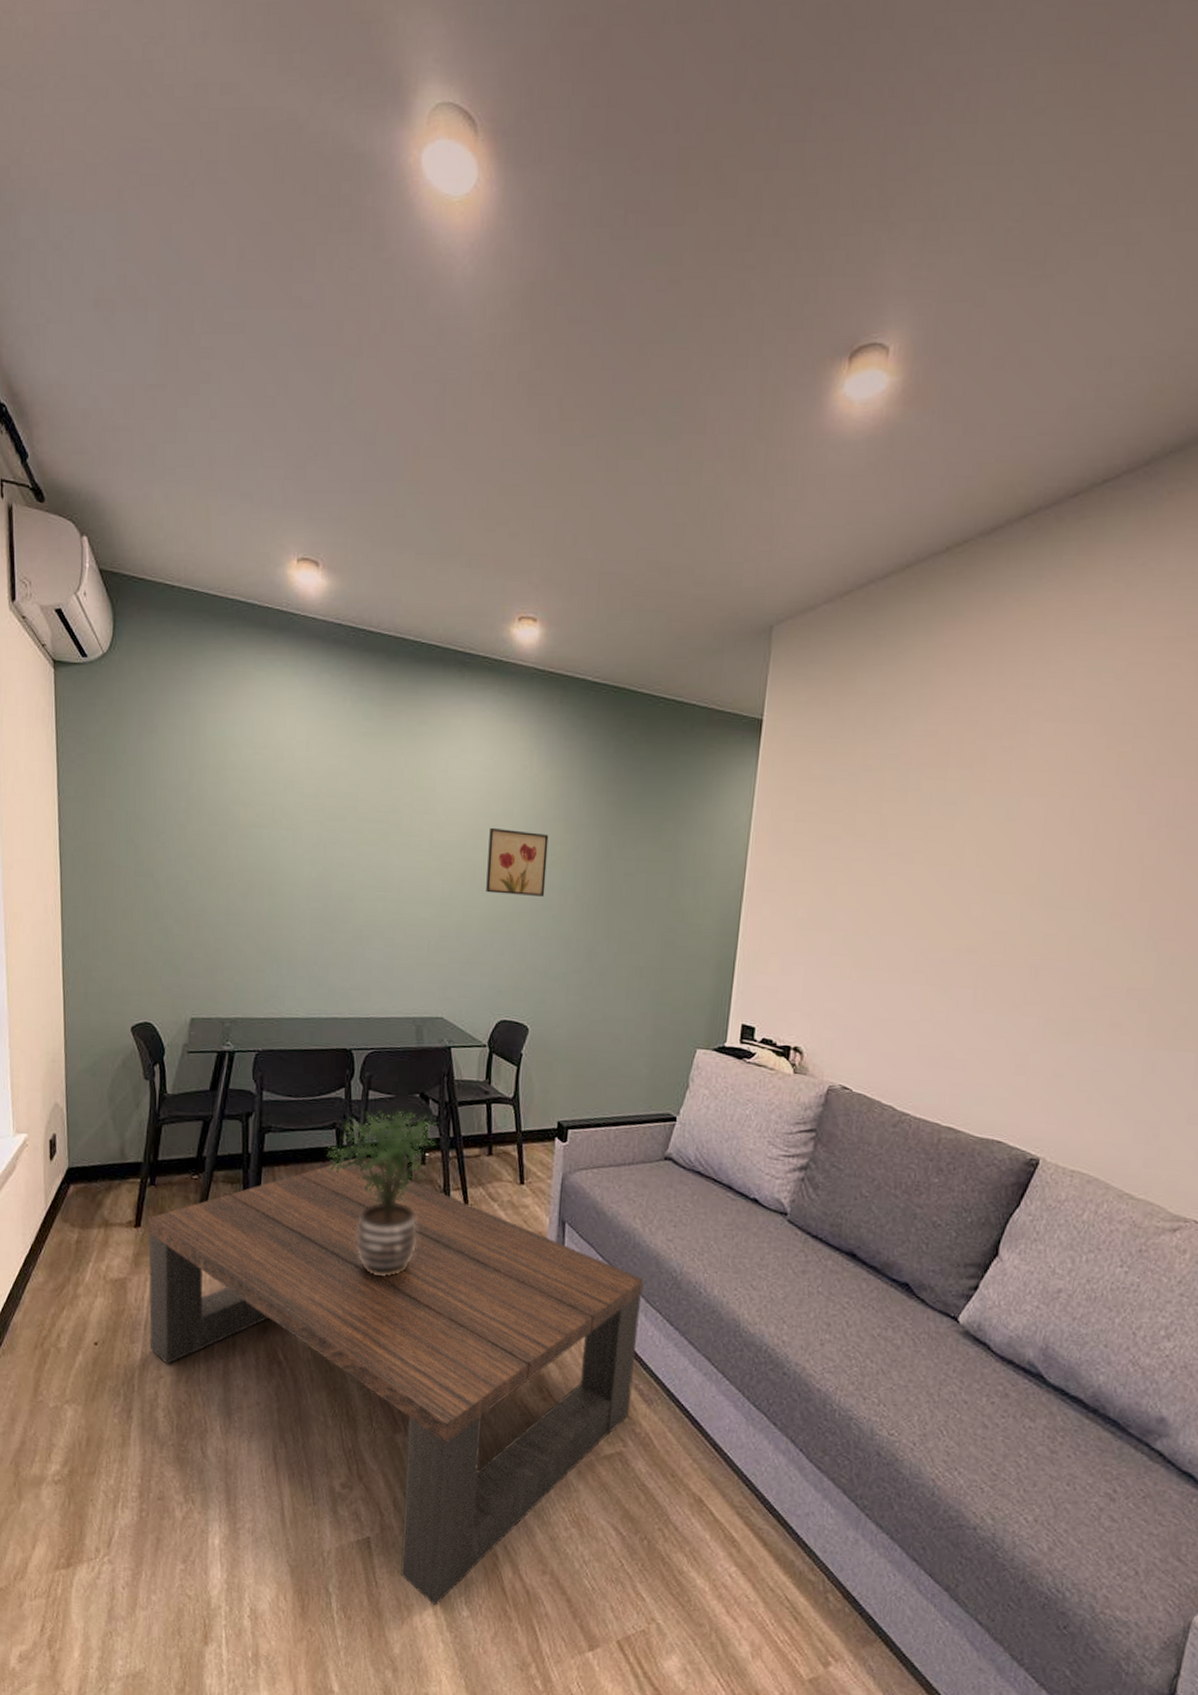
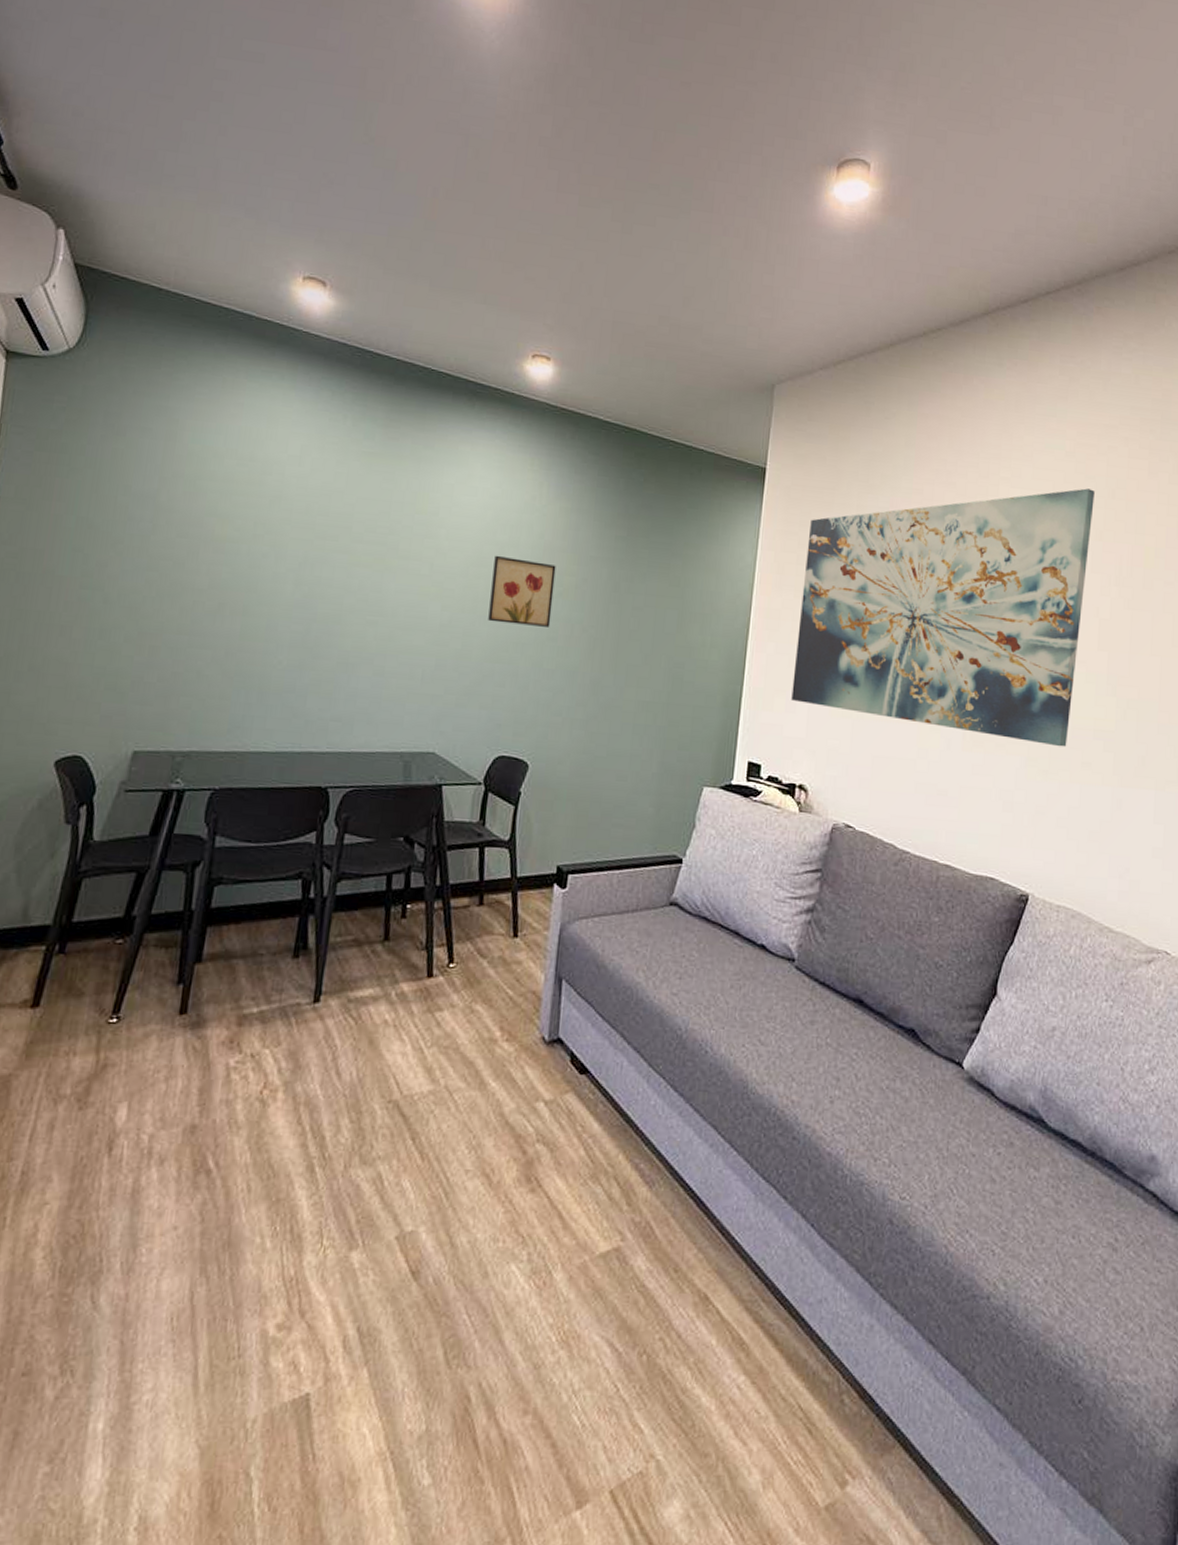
coffee table: present [147,1158,643,1606] -> none [33,913,646,1477]
potted plant: present [326,1110,439,1276] -> none [288,856,424,1053]
wall art: none [787,716,1149,1008] -> present [791,488,1095,747]

